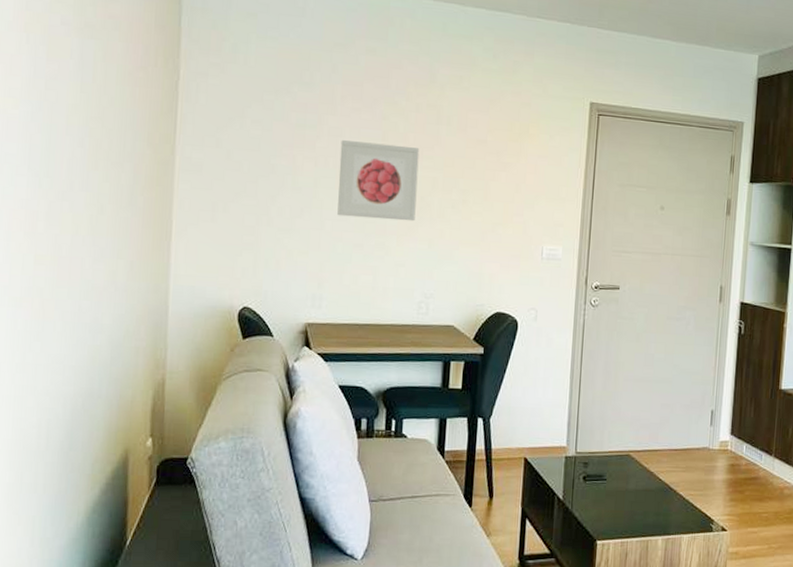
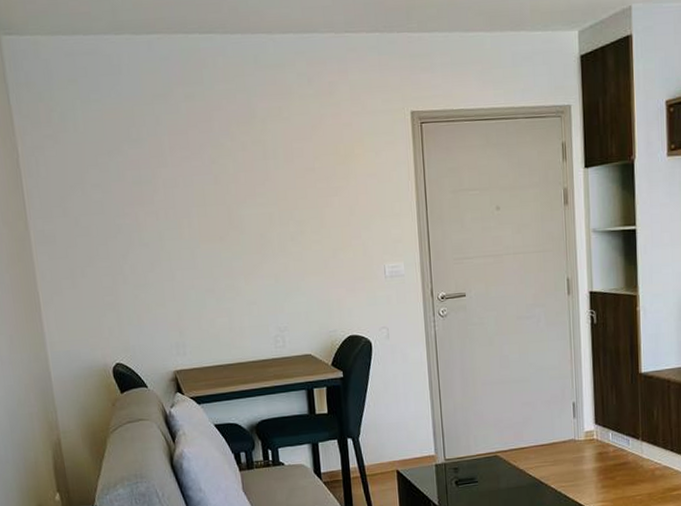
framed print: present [337,140,420,222] -> none [176,186,258,265]

